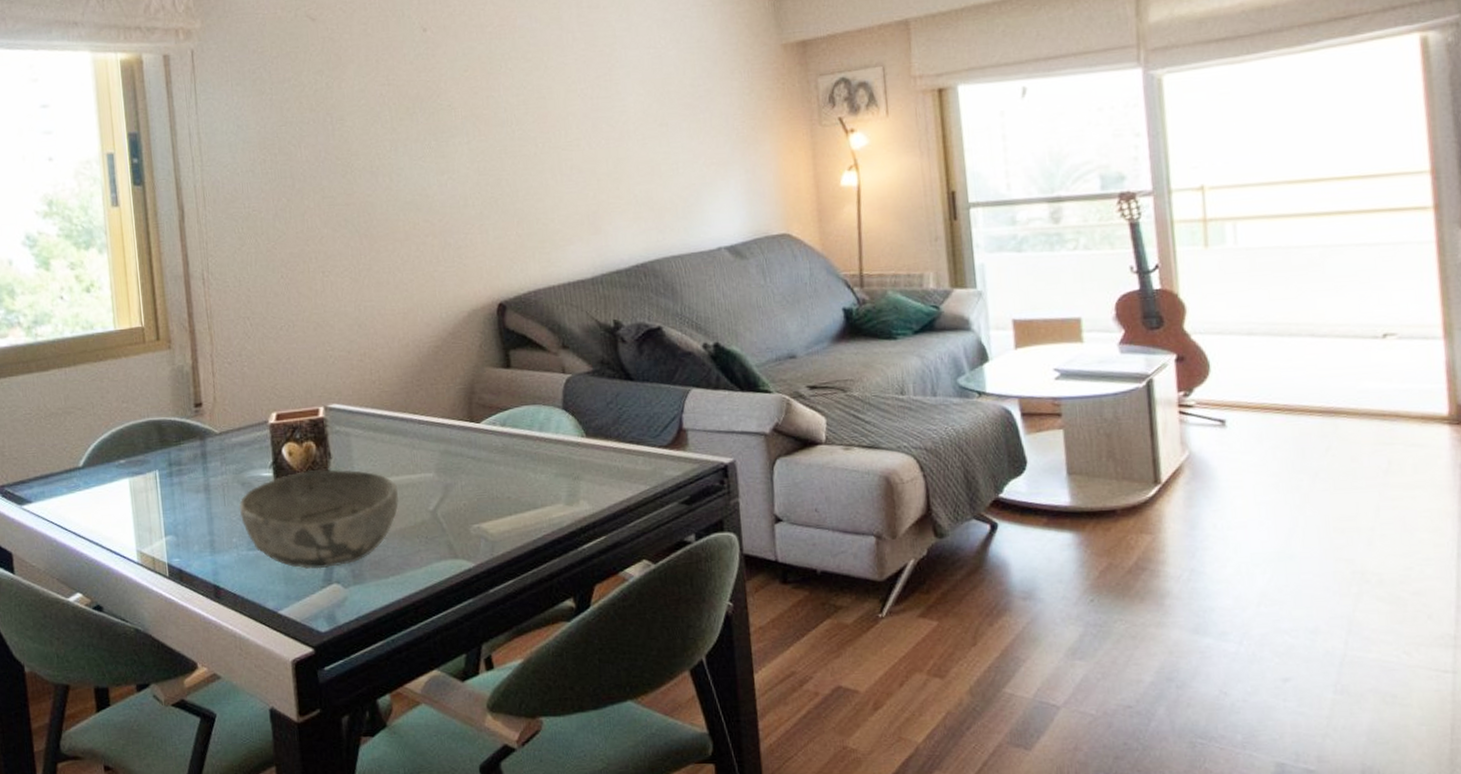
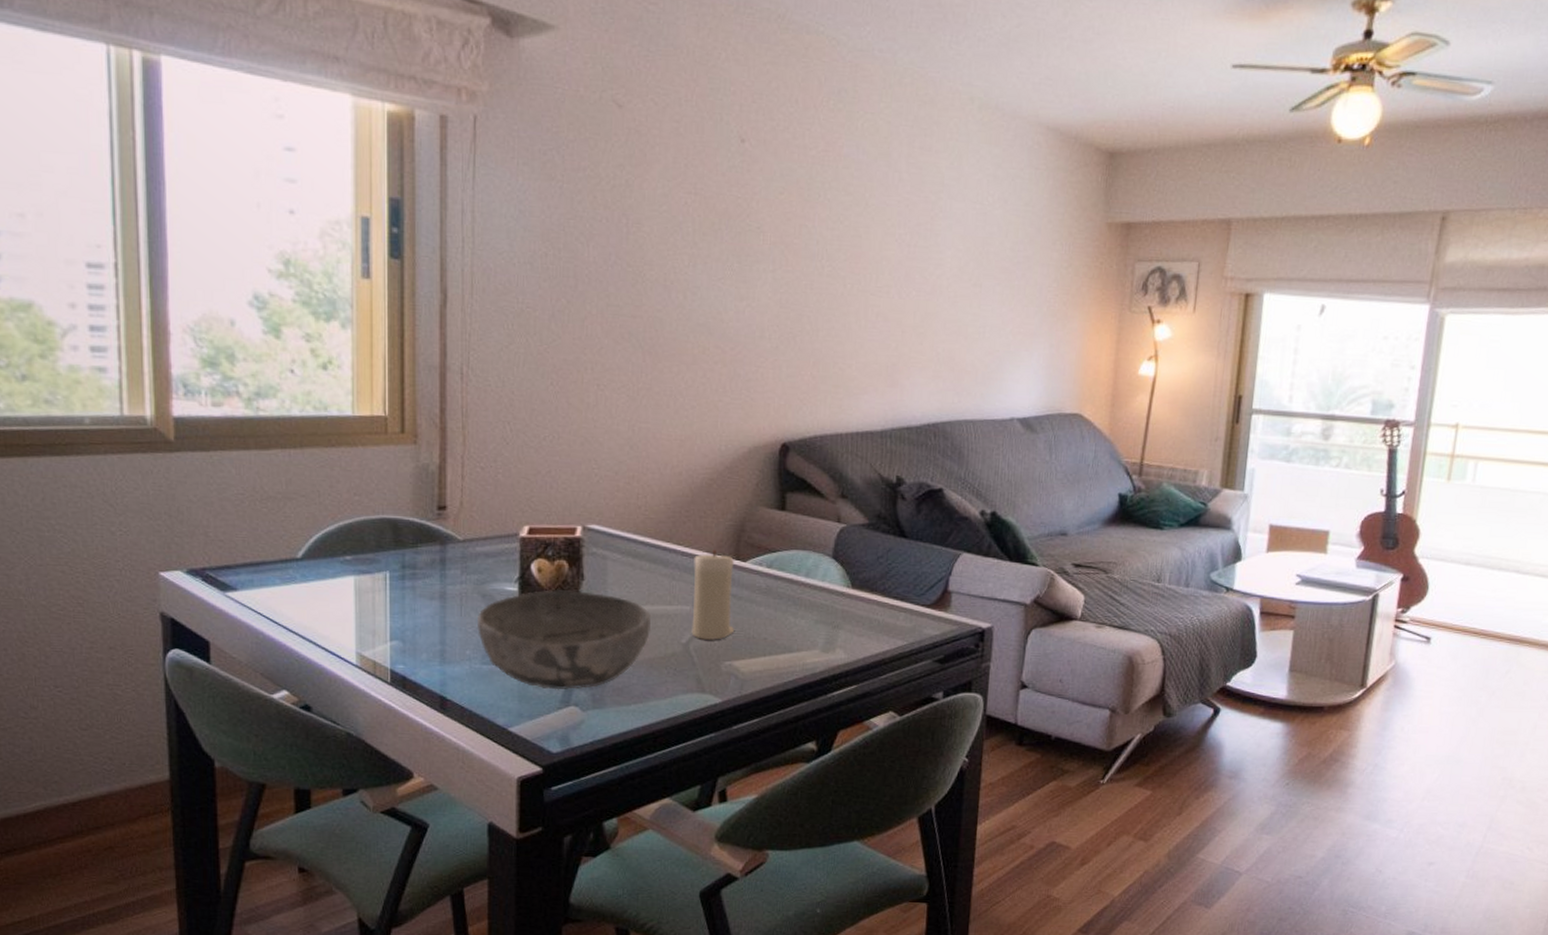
candle: none [430,415,478,505] -> present [691,550,734,640]

